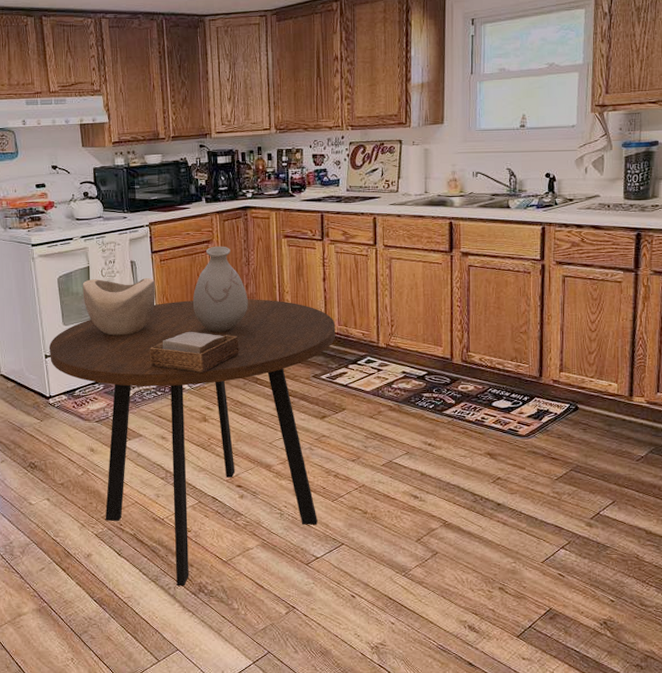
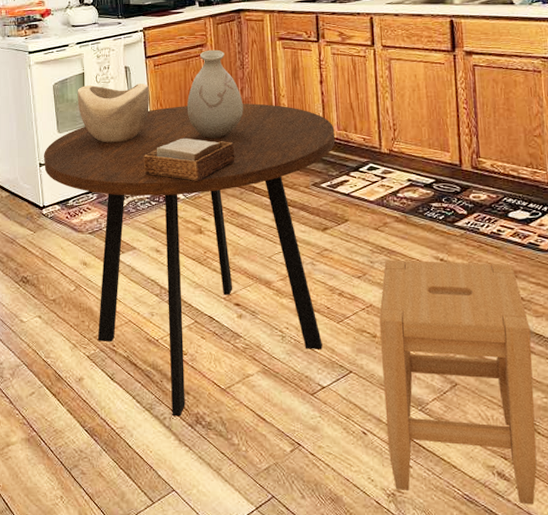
stool: none [370,444,505,652] -> present [379,260,537,505]

